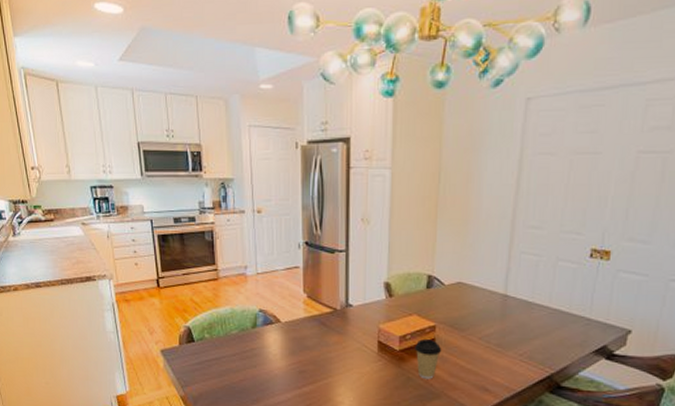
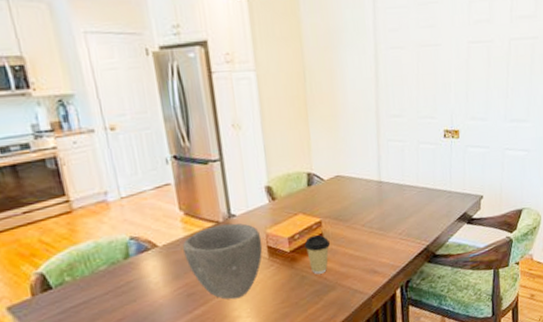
bowl: none [302,312,374,386] -> present [183,223,263,300]

